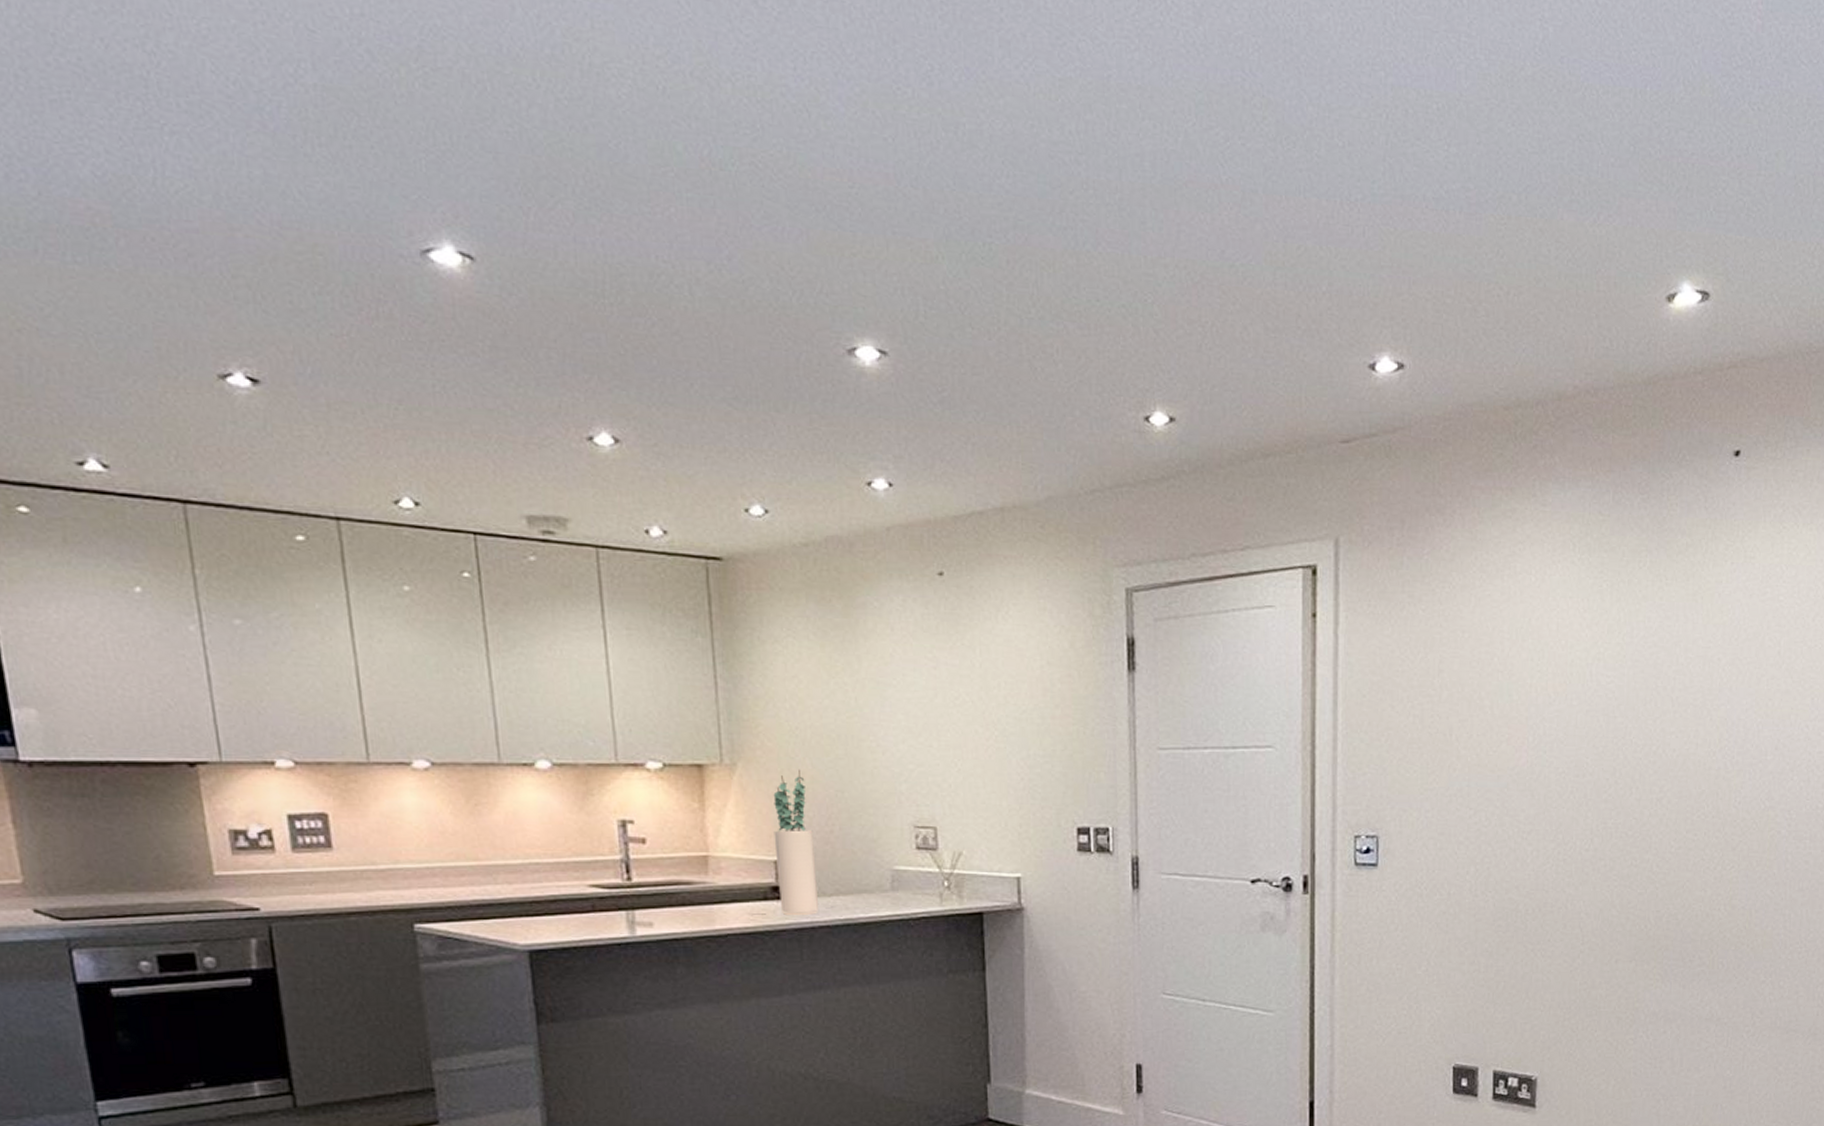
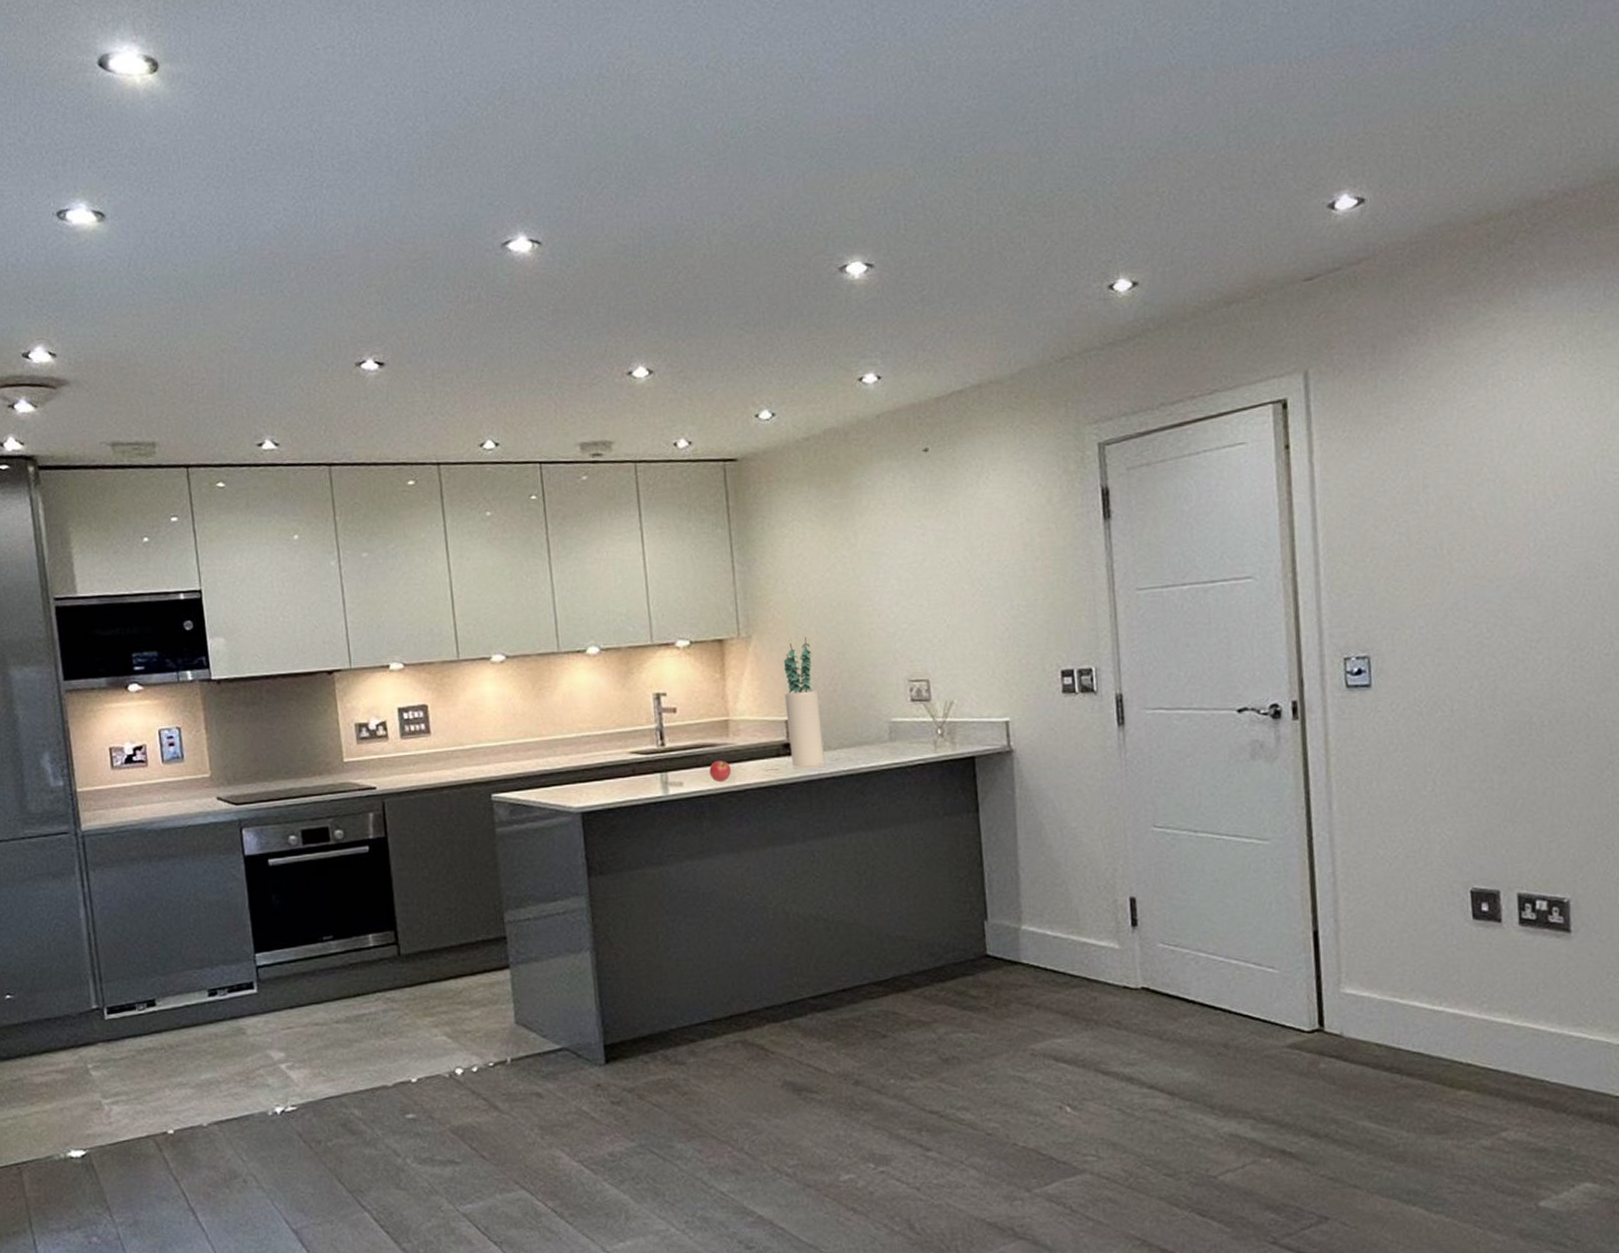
fruit: none [684,901,710,925] -> present [709,761,731,783]

